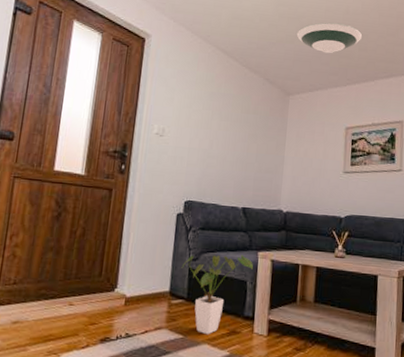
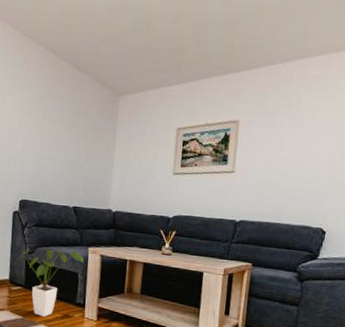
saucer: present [296,22,363,54] -> none [128,15,200,50]

